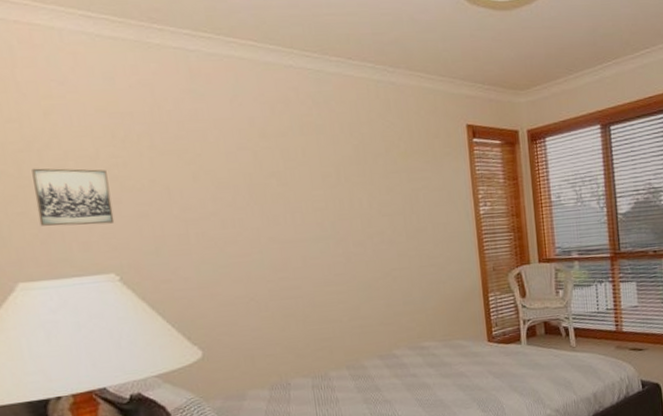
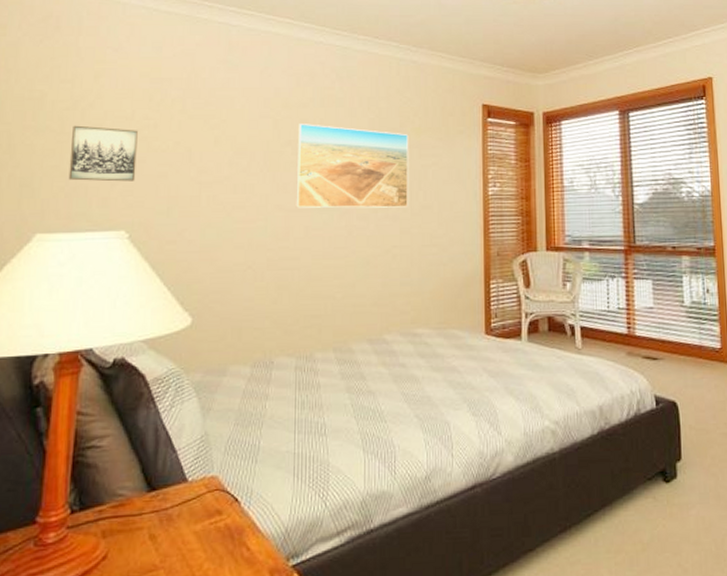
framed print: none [279,153,403,239] -> present [296,124,409,208]

